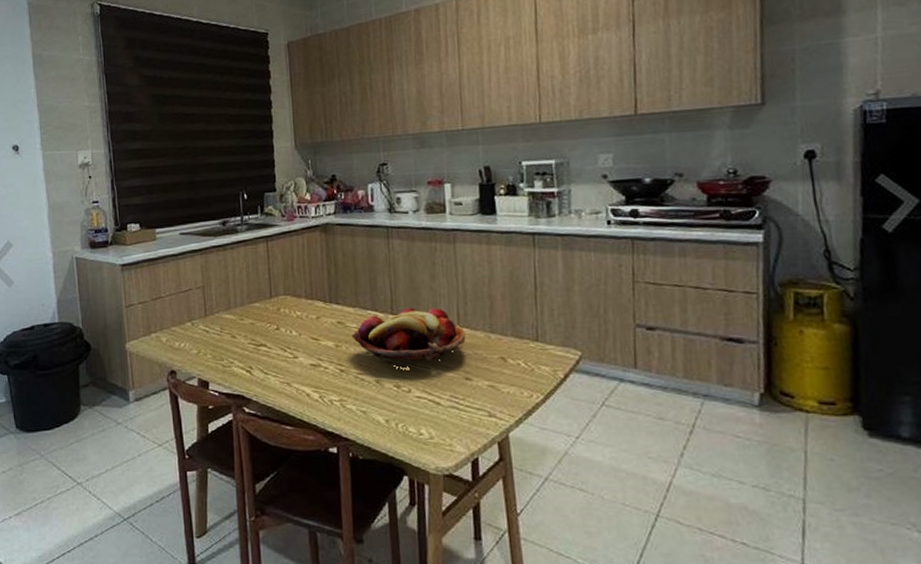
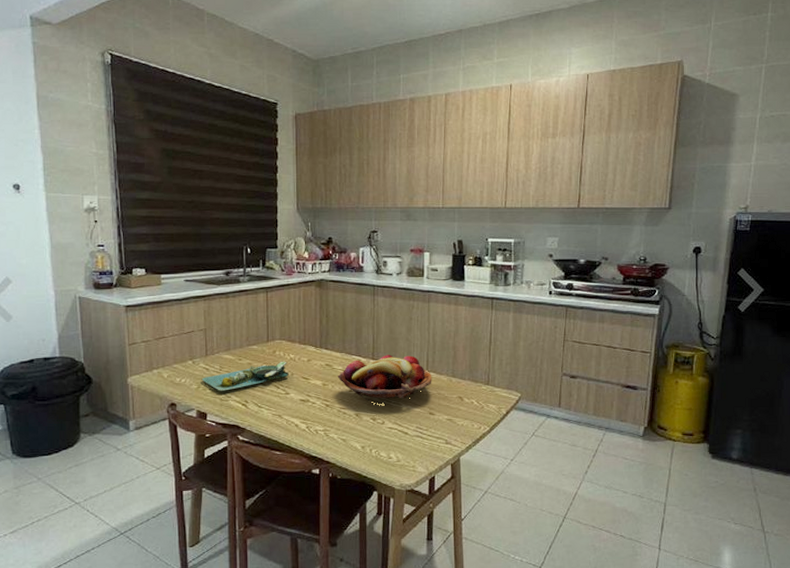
platter: none [201,319,296,356] -> present [201,361,289,391]

